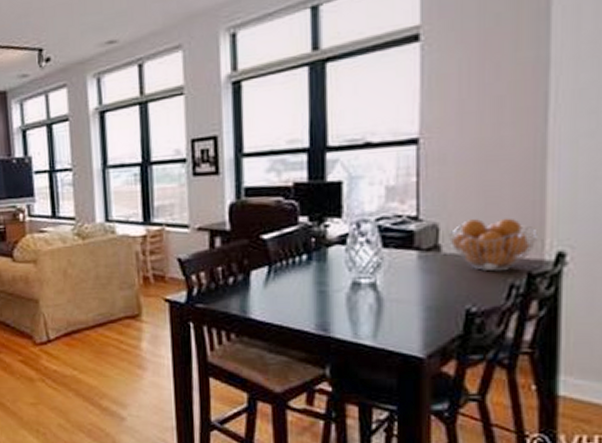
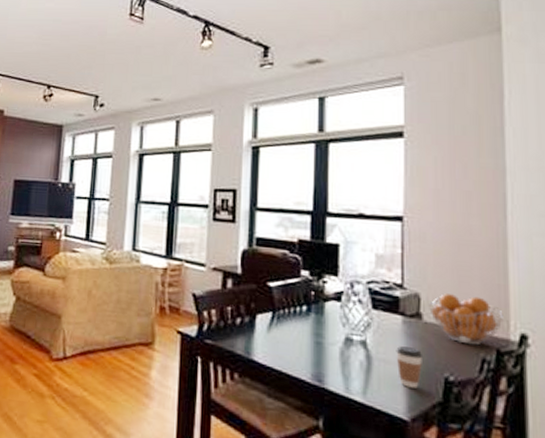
coffee cup: none [410,283,440,325] -> present [396,346,422,389]

